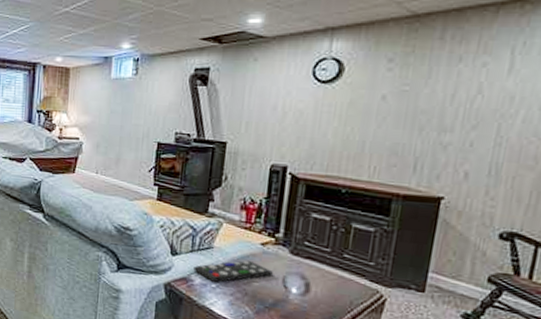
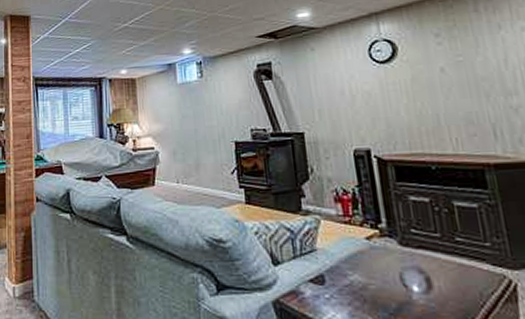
remote control: present [193,261,273,283] -> none [300,260,388,292]

